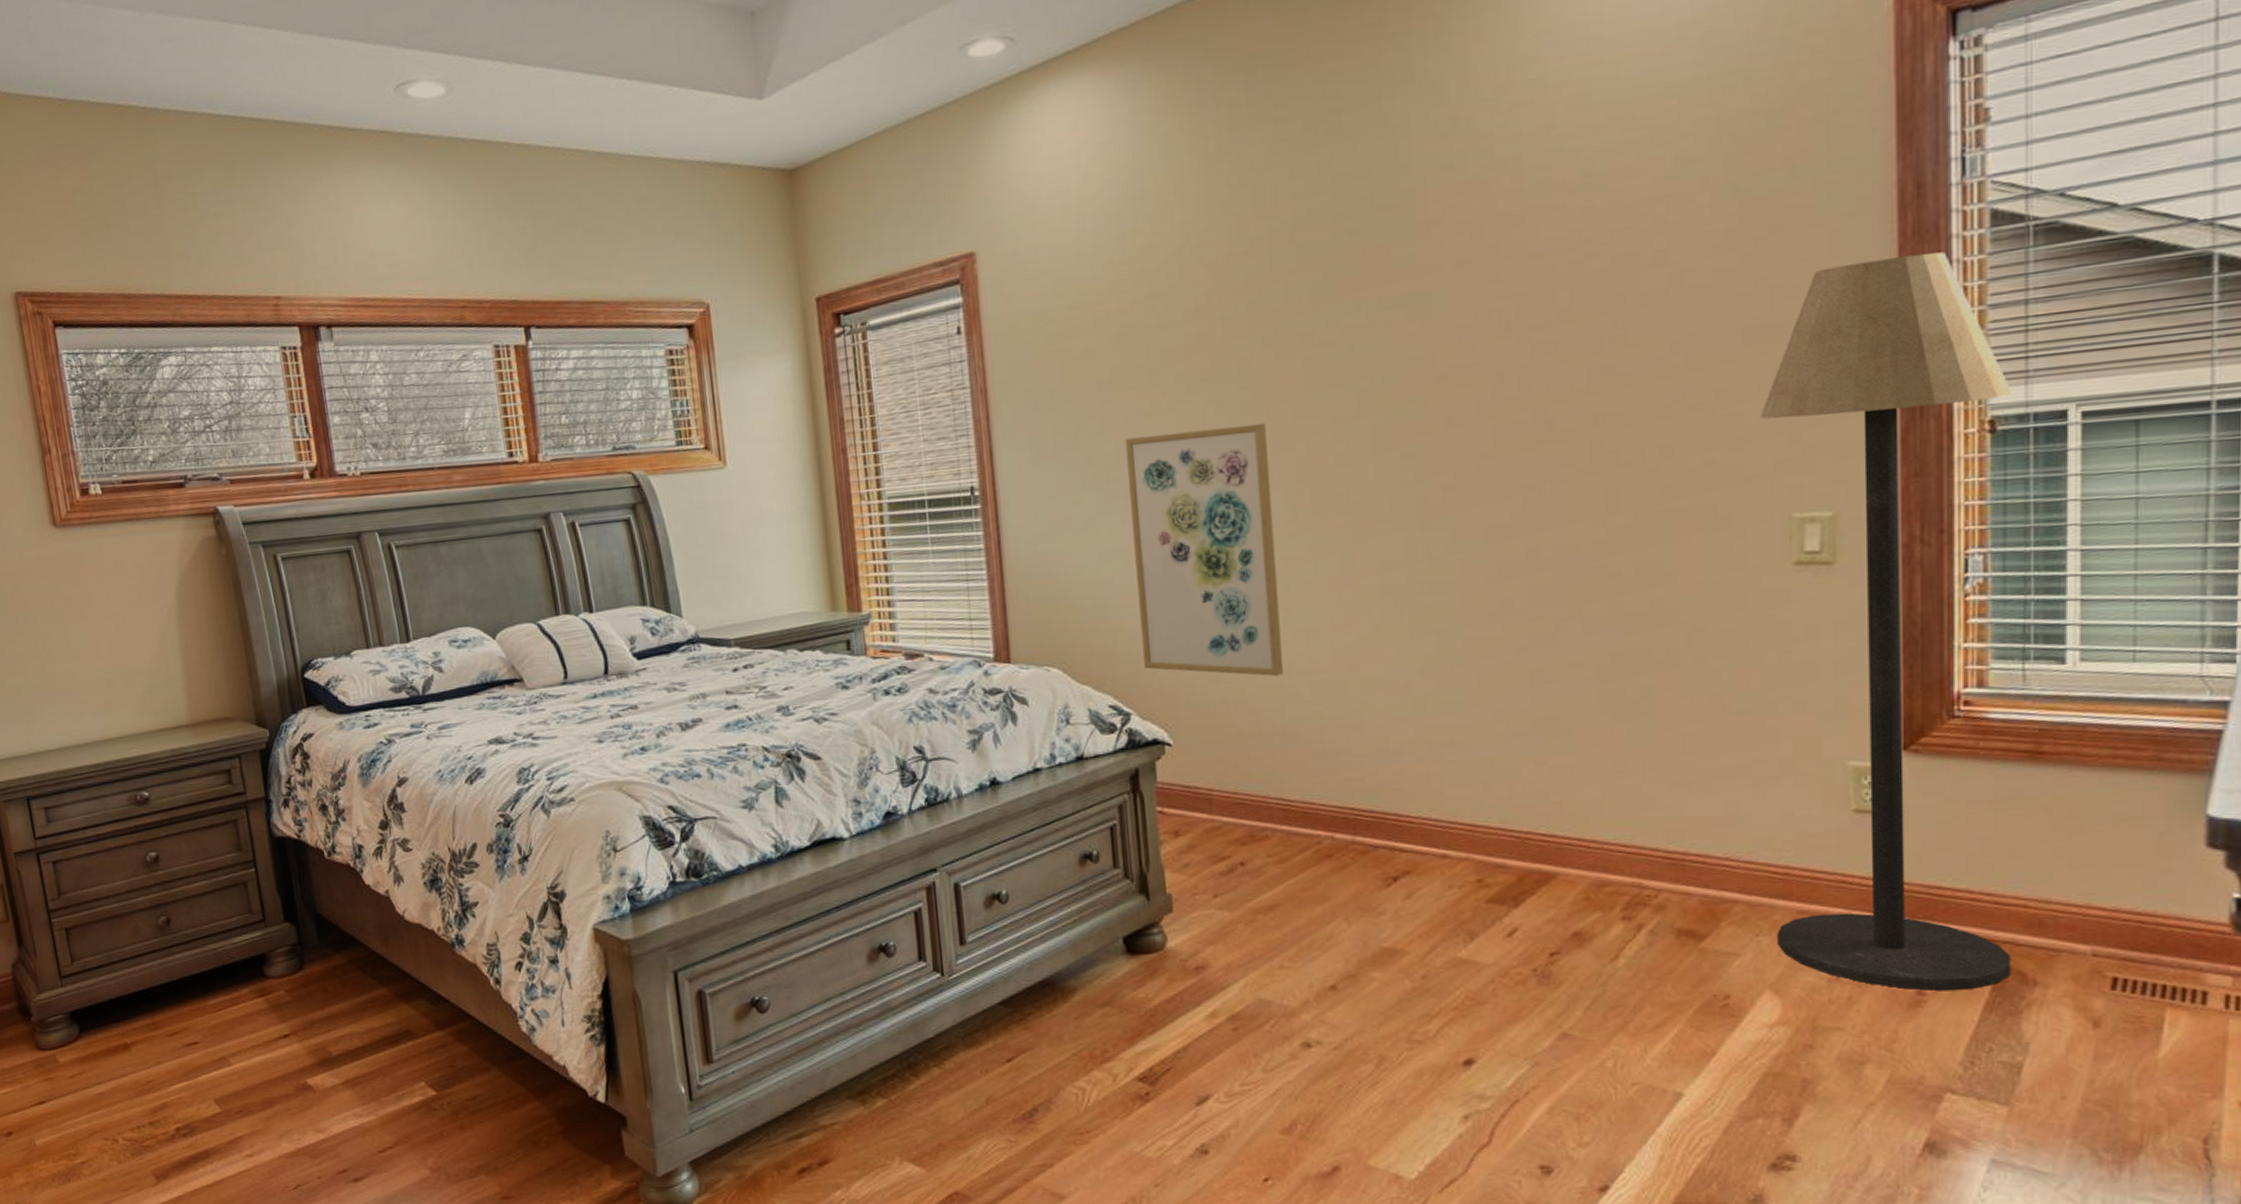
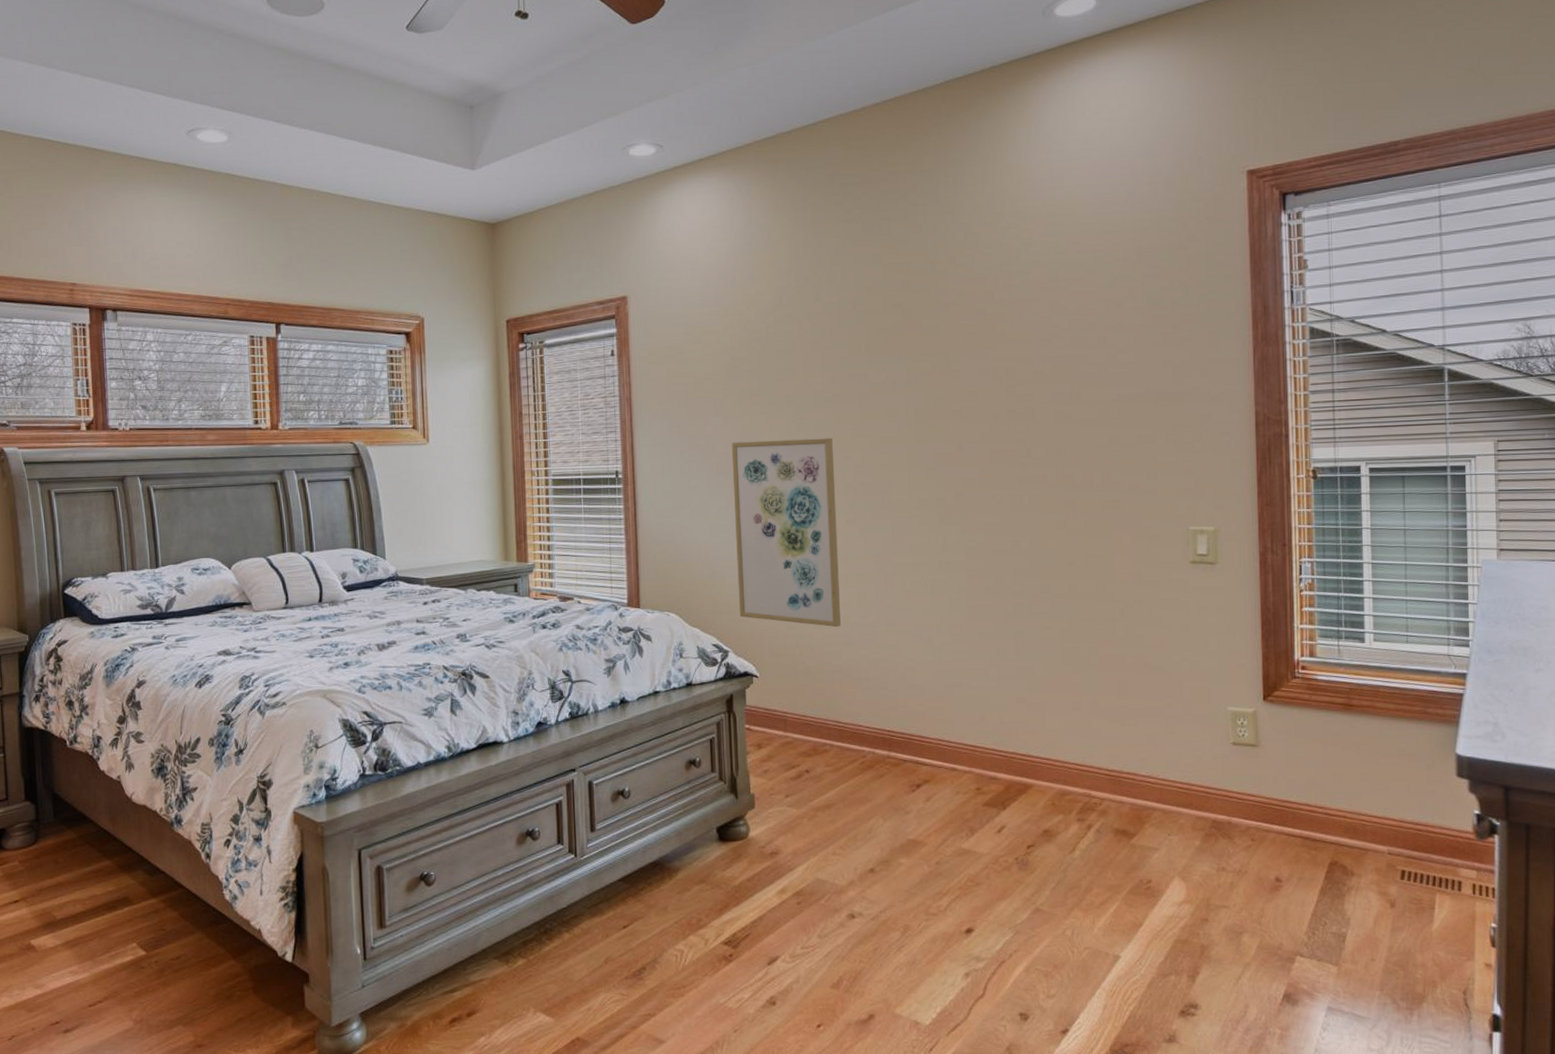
floor lamp: present [1760,252,2013,991] -> none [1167,352,1337,878]

